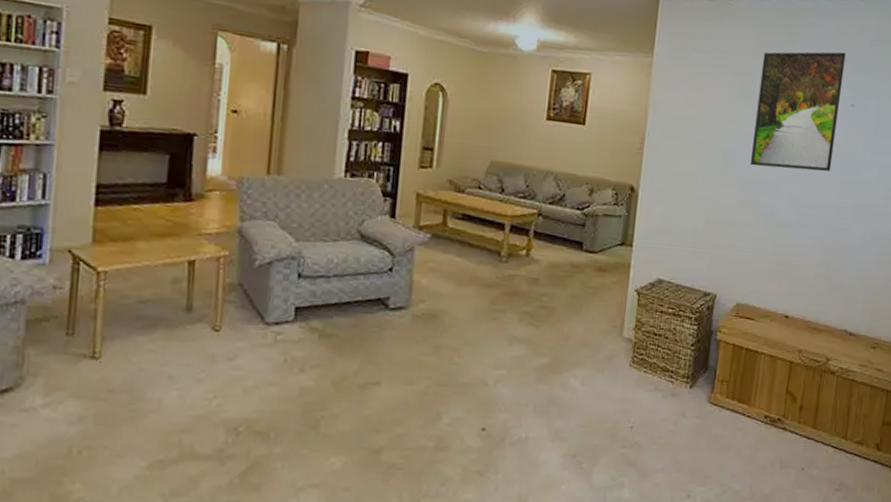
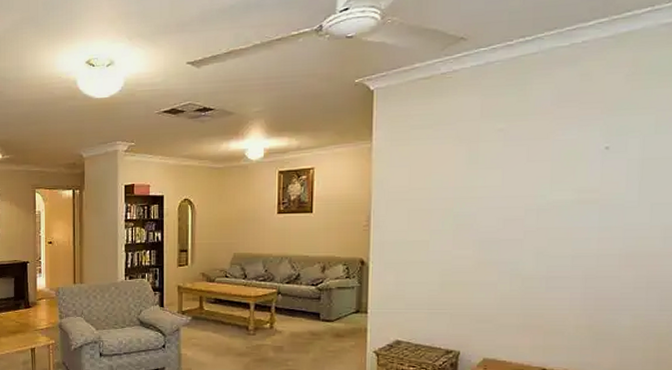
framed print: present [750,52,846,172] -> none [485,95,593,226]

